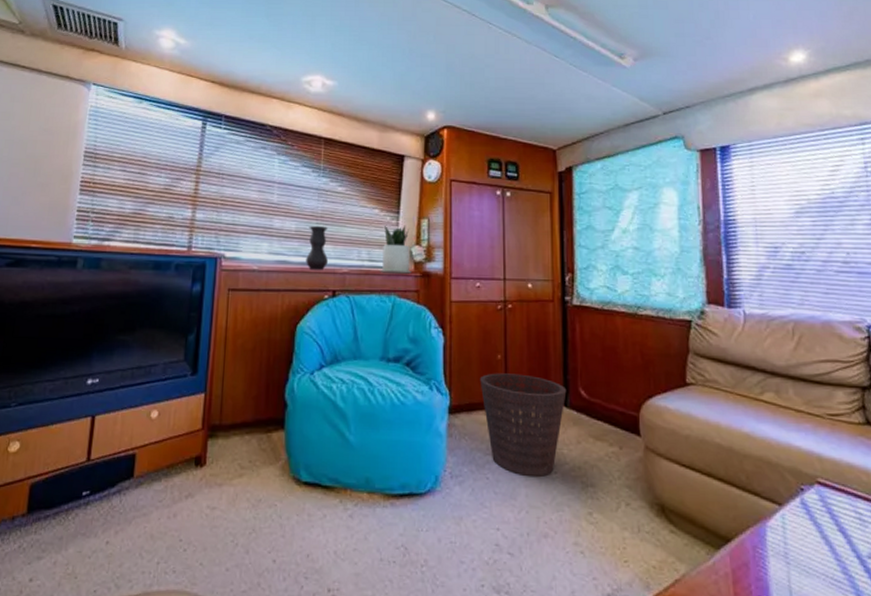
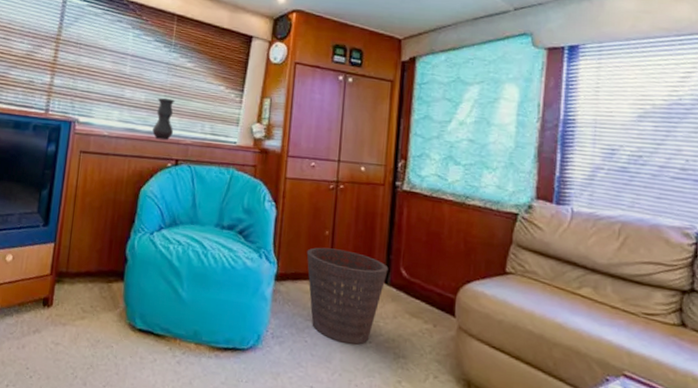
planter: present [380,225,412,275] -> none [221,102,251,150]

